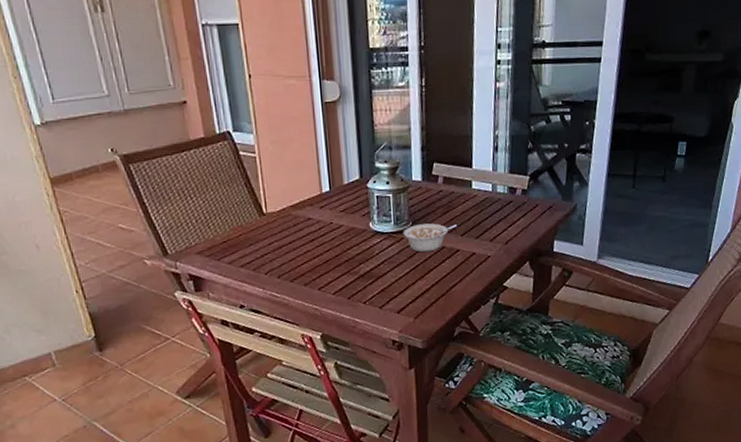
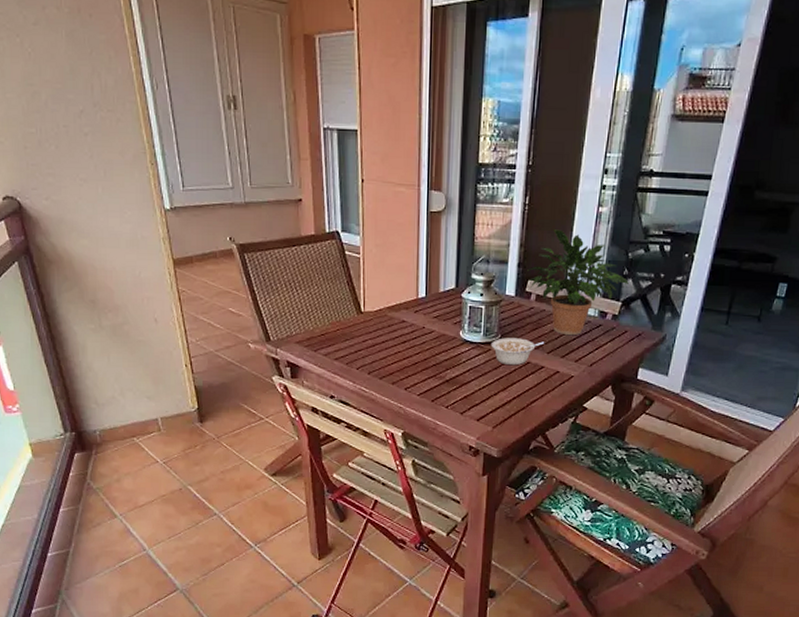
potted plant: none [431,109,535,216] -> present [527,229,630,336]

